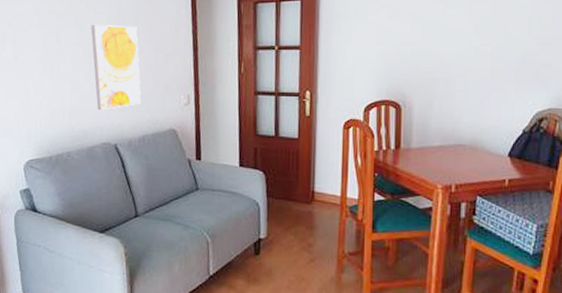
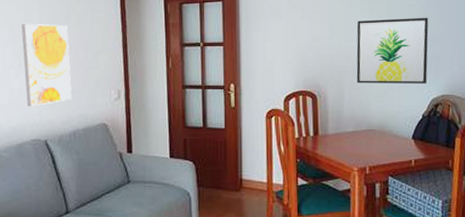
wall art: none [448,18,541,95] -> present [356,17,429,84]

